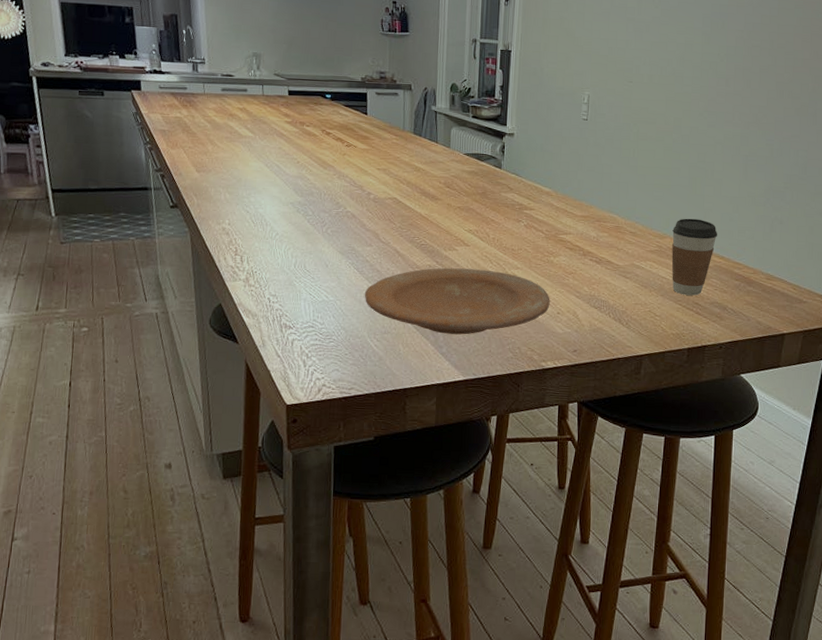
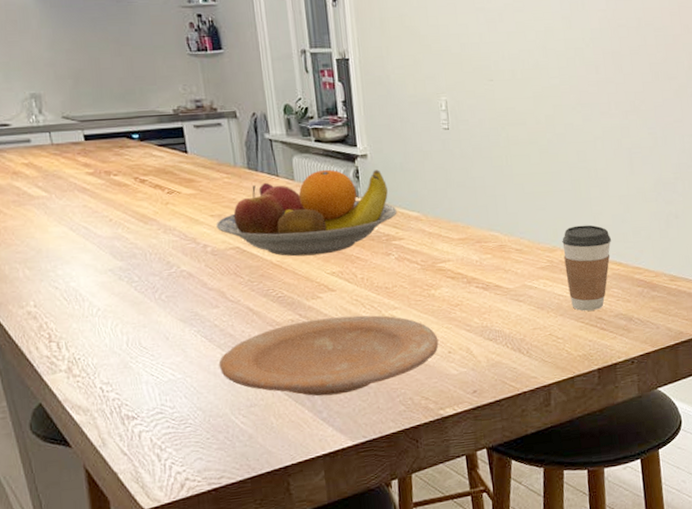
fruit bowl: none [380,142,532,214] -> present [215,169,397,257]

